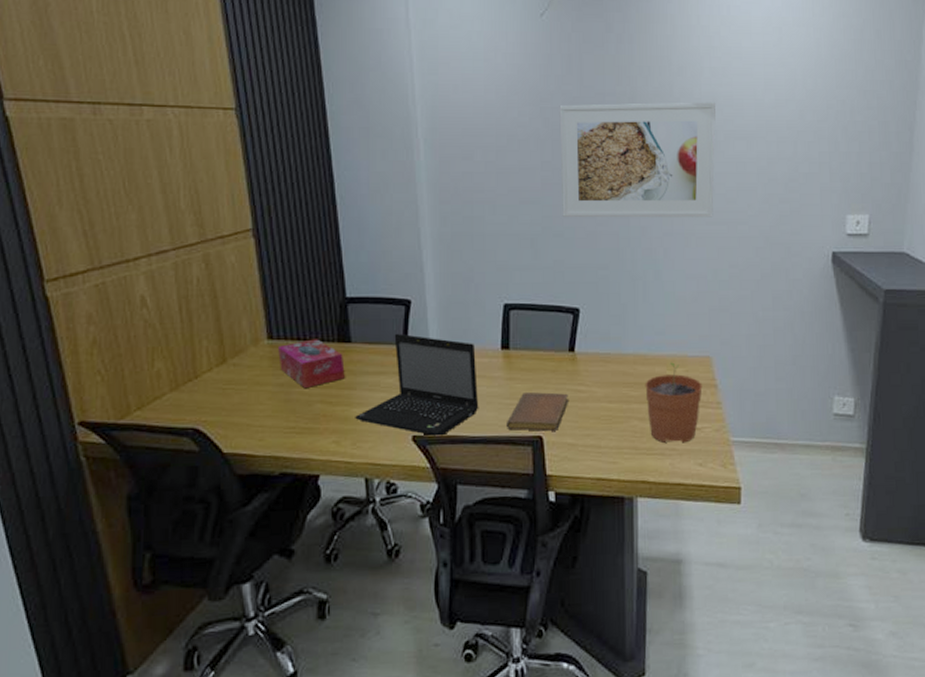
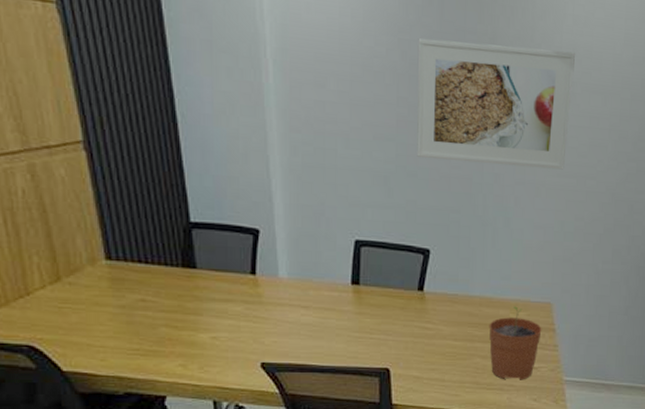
tissue box: present [278,339,345,389] -> none [118,262,190,312]
laptop: present [355,333,479,438] -> none [202,262,328,366]
notebook: present [505,392,568,431] -> none [354,327,415,364]

